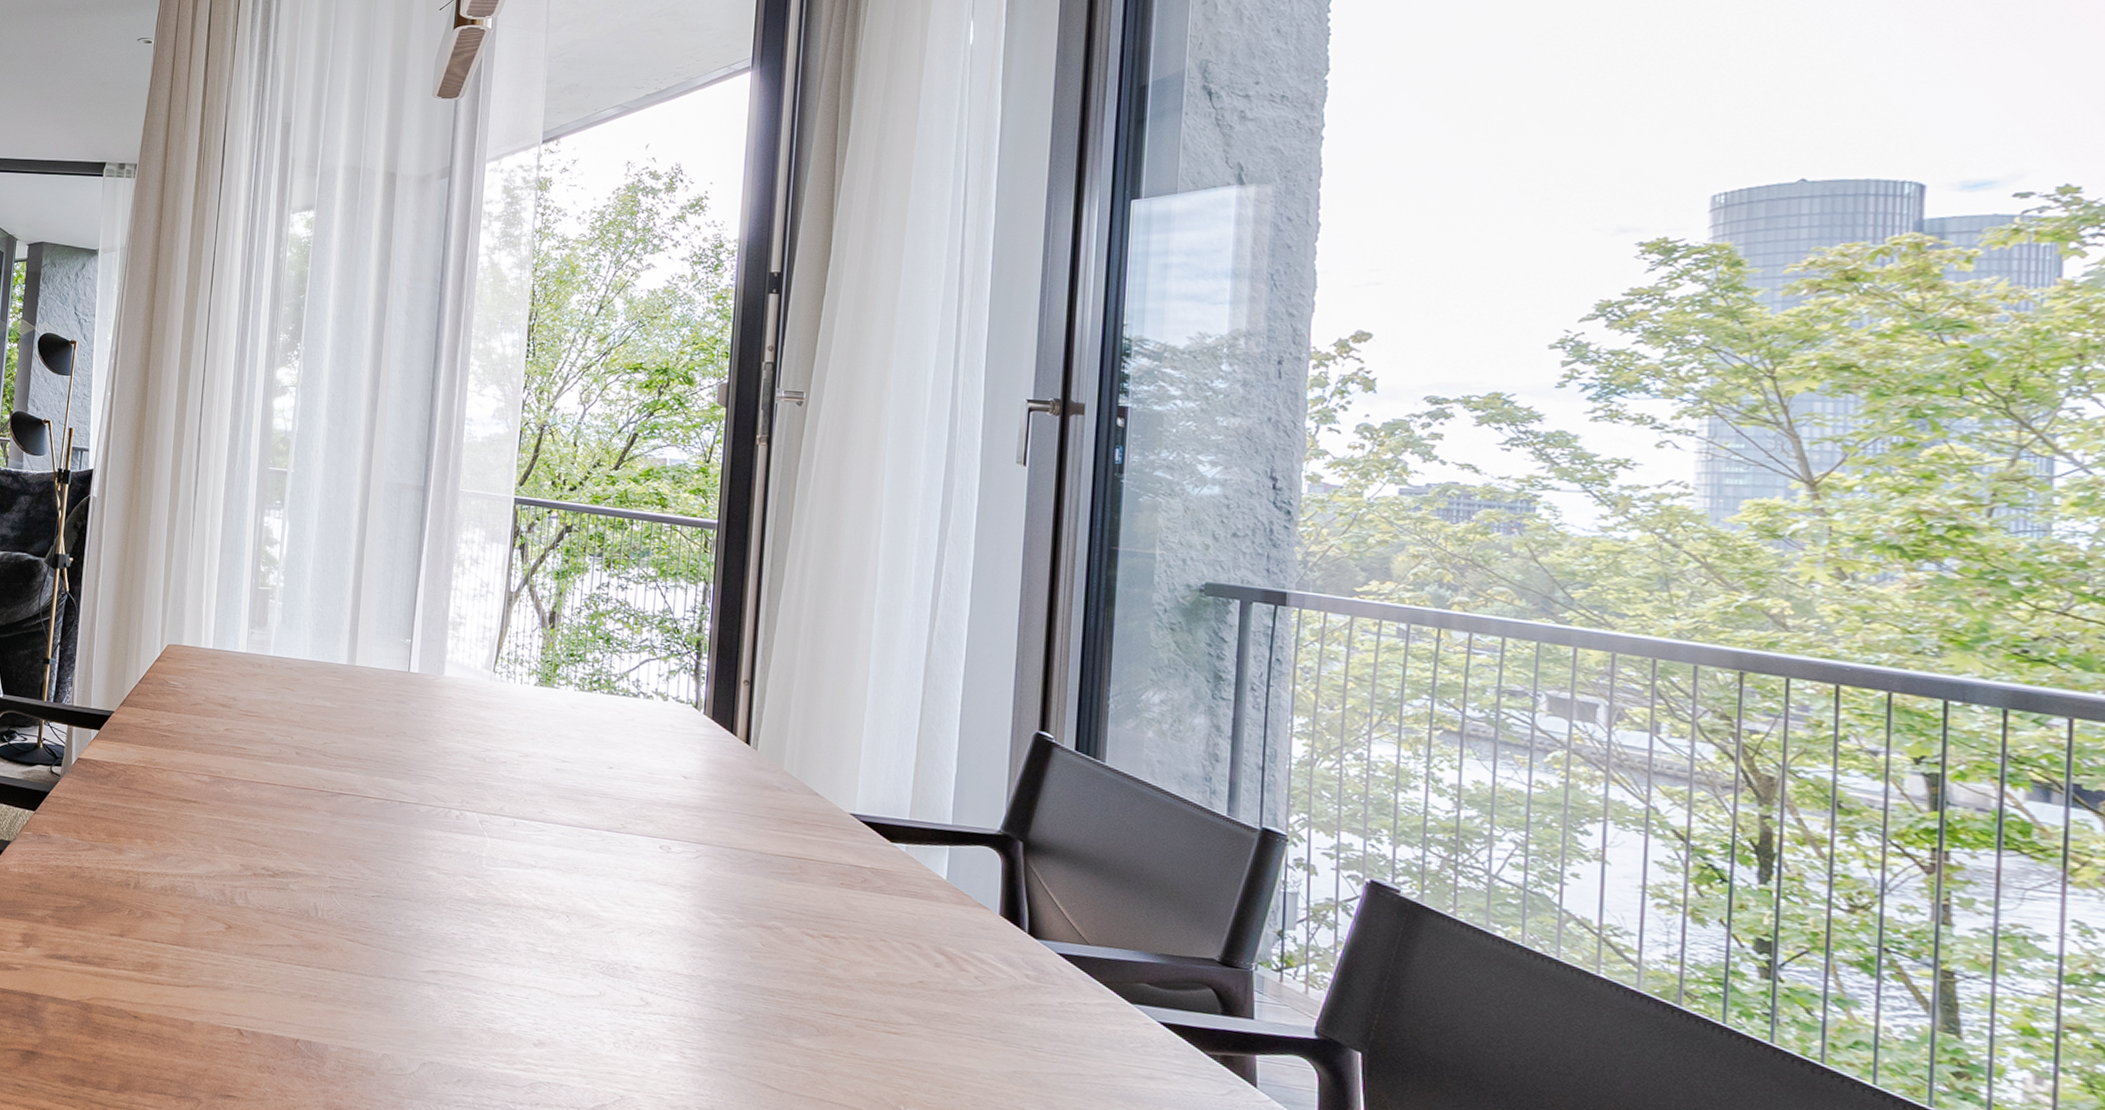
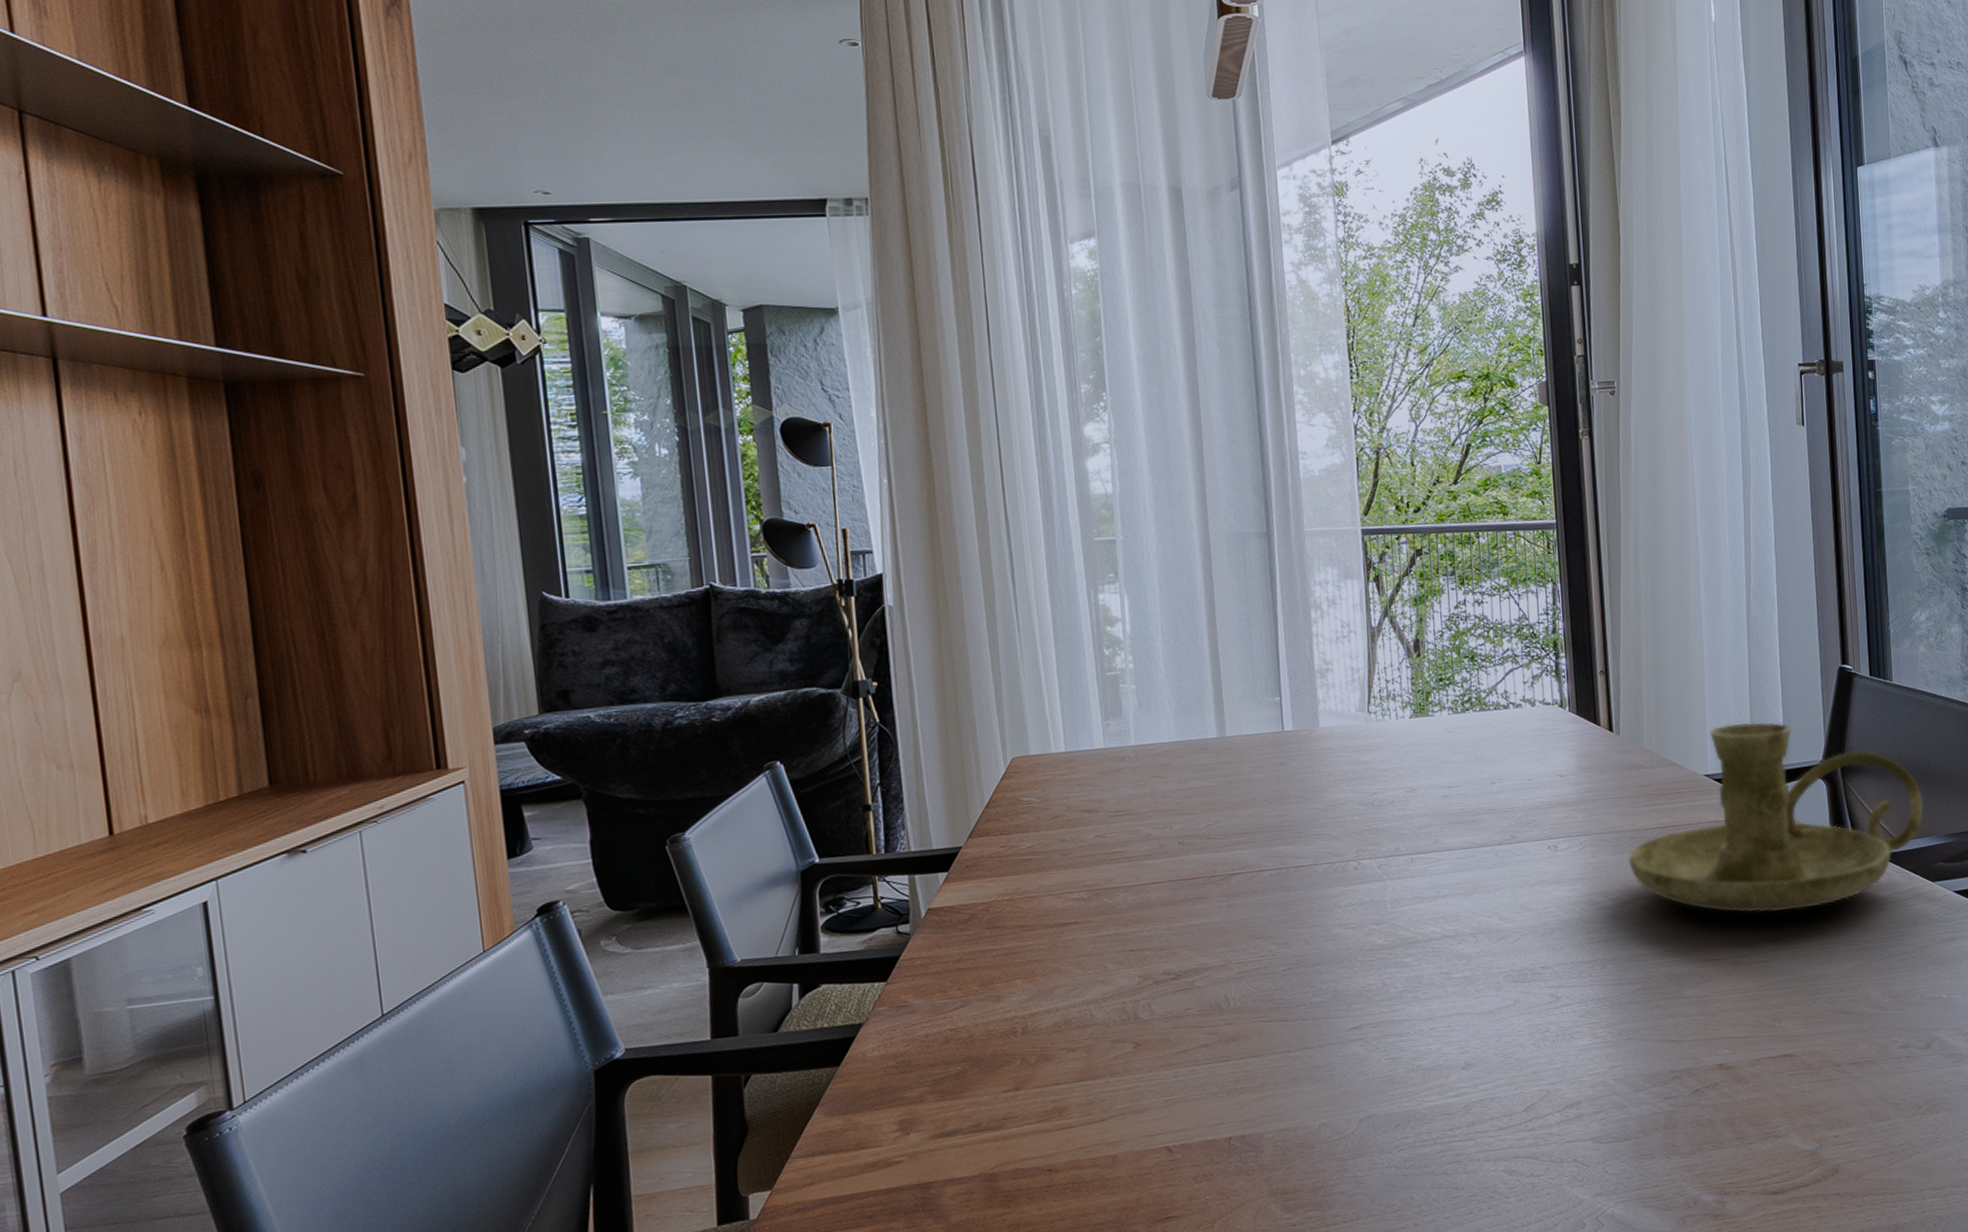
candle holder: none [748,765,1130,994] -> present [1628,722,1924,913]

